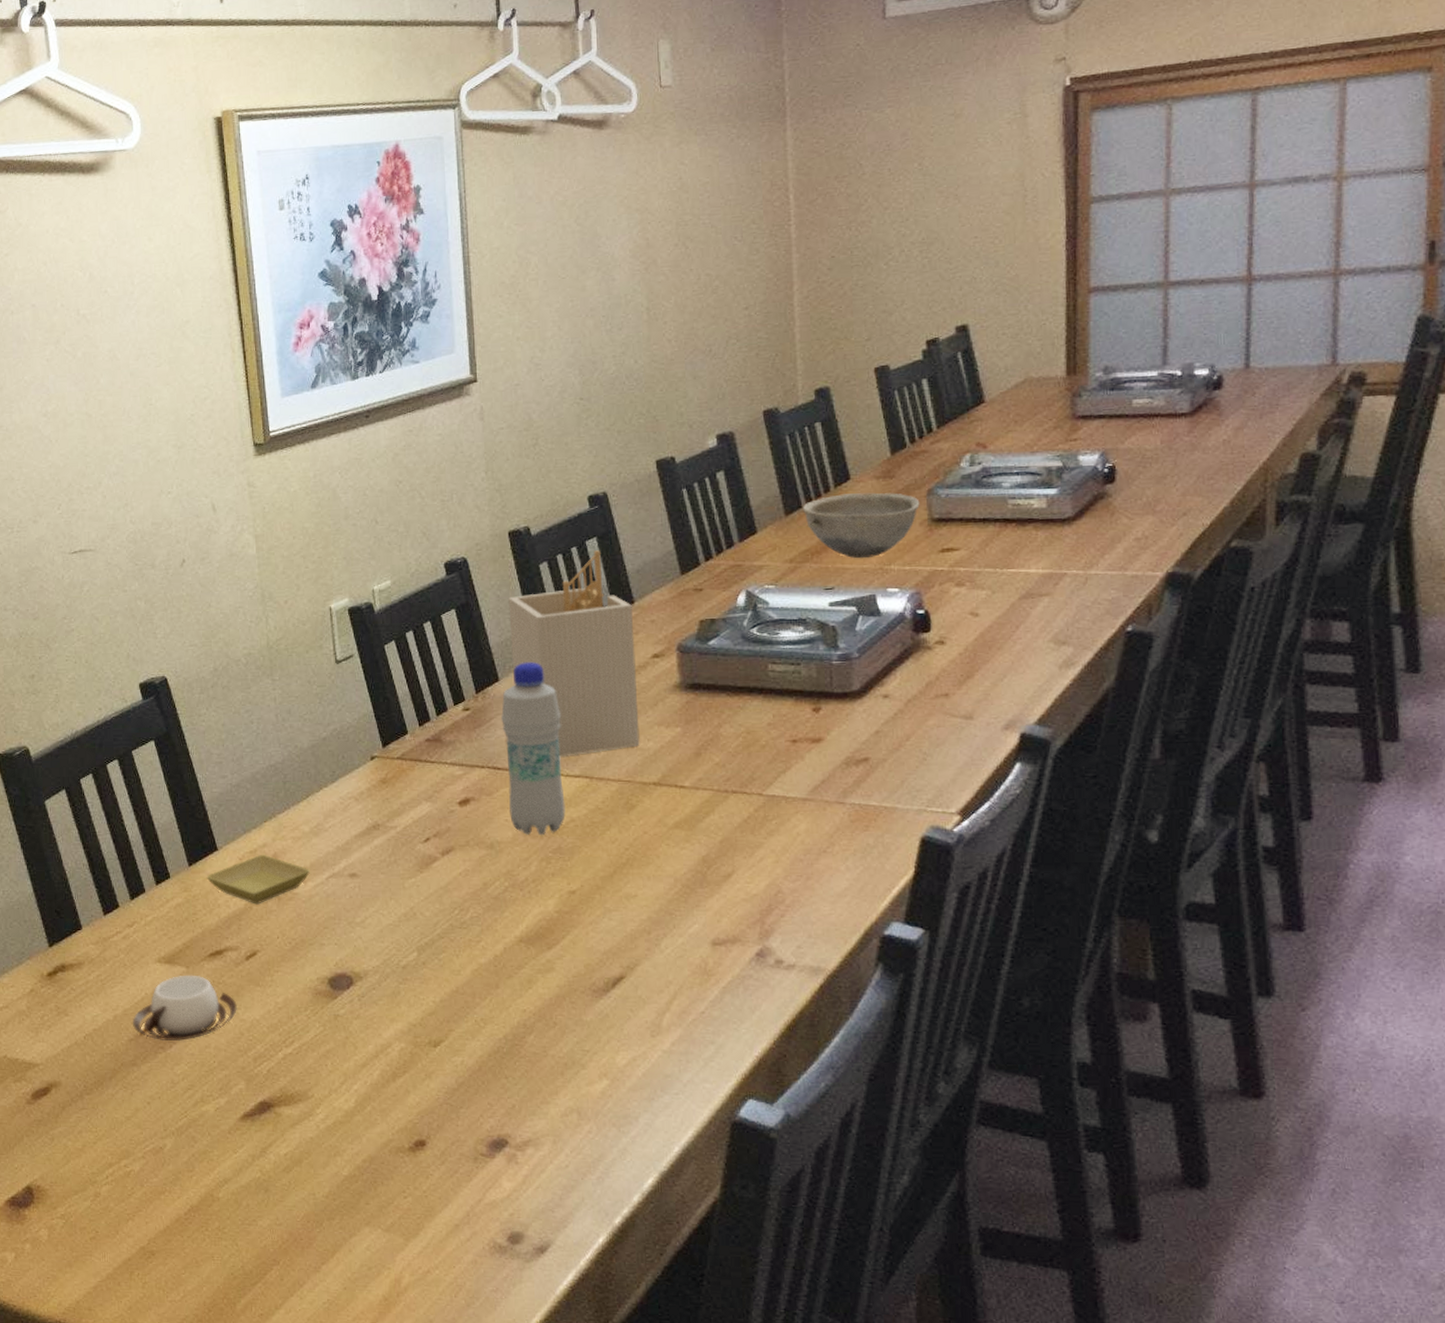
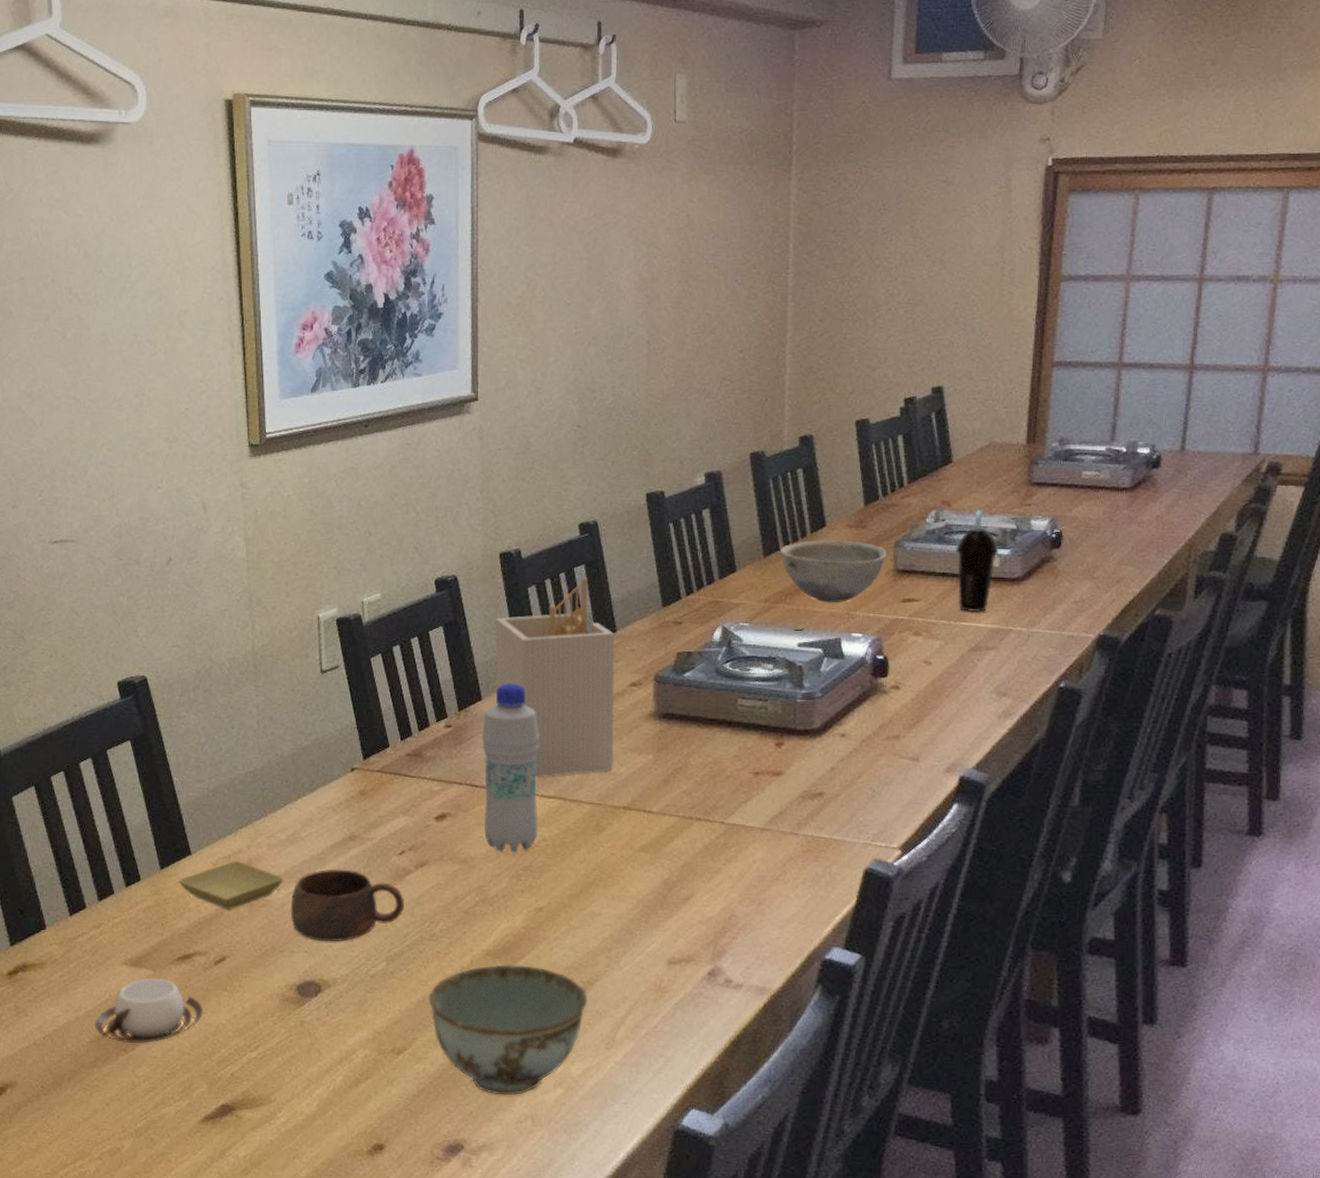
cup: none [318,859,433,934] -> present [290,869,405,942]
bowl: none [462,951,630,1088] -> present [428,964,588,1096]
cup: none [996,449,1045,558] -> present [955,510,999,613]

